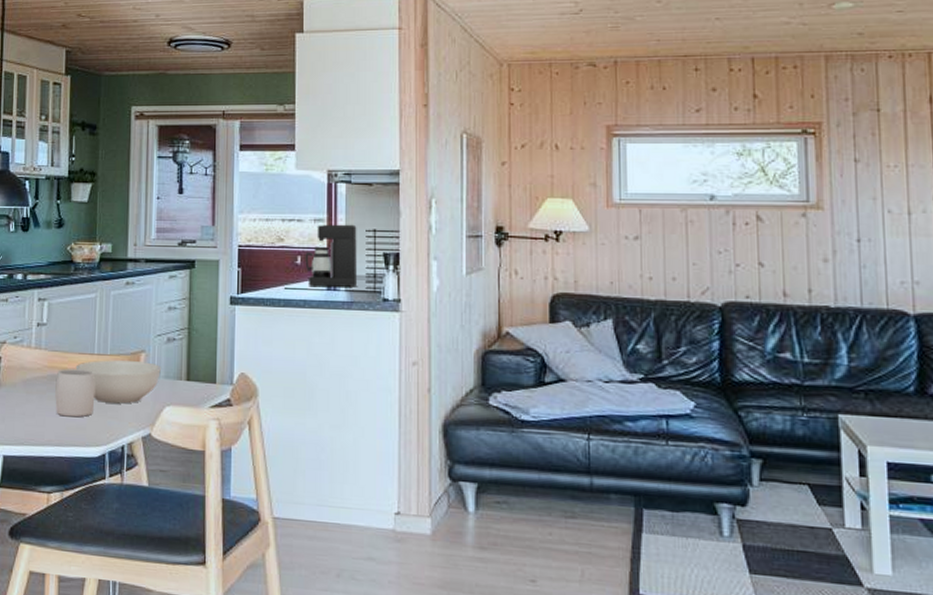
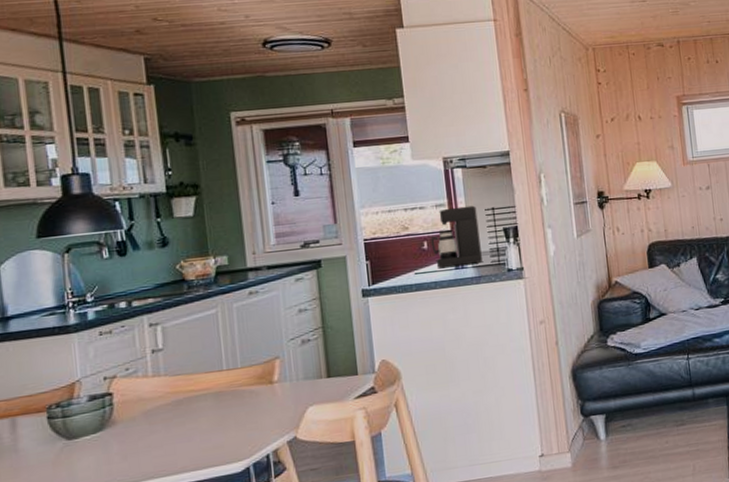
mug: present [55,369,96,418] -> none [182,387,231,440]
bowl: present [75,360,162,404] -> none [203,367,300,417]

